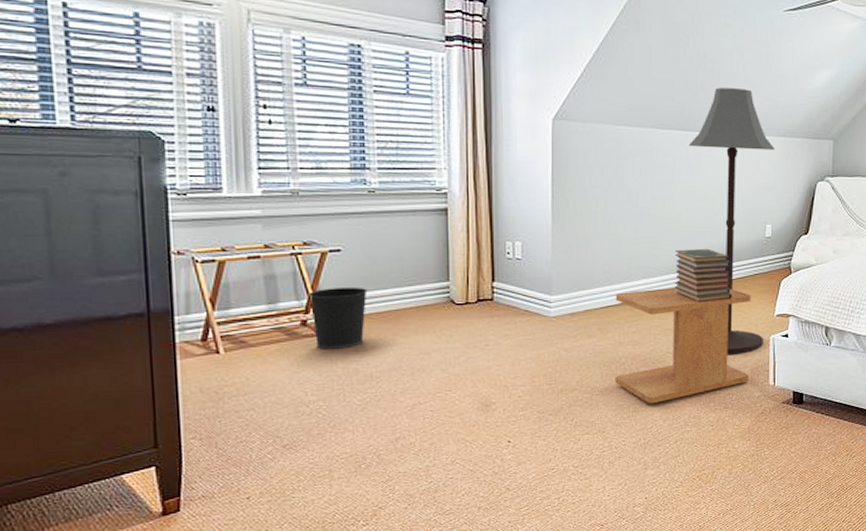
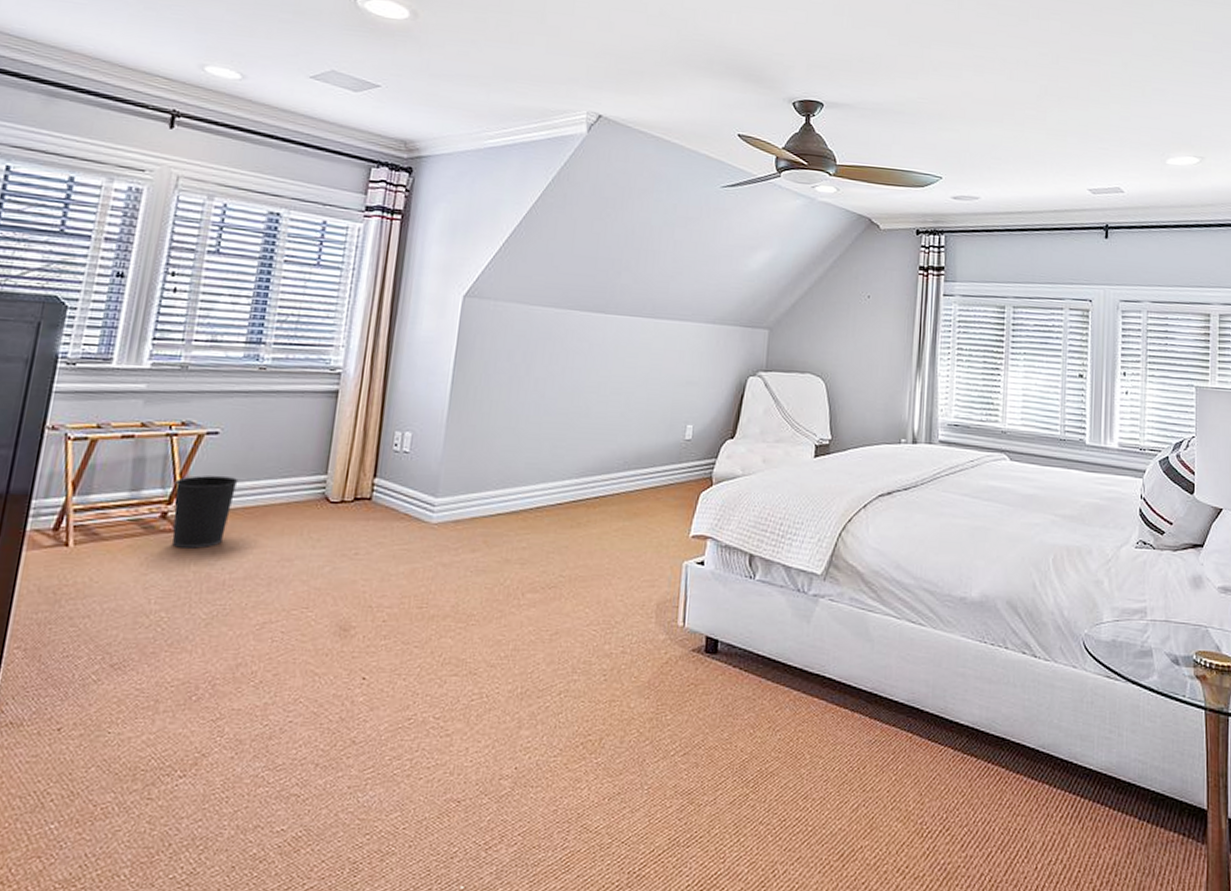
side table: present [615,287,751,404] -> none [495,494,664,641]
book stack: present [674,248,732,302] -> none [575,449,644,516]
floor lamp: present [688,87,775,354] -> none [606,267,702,583]

